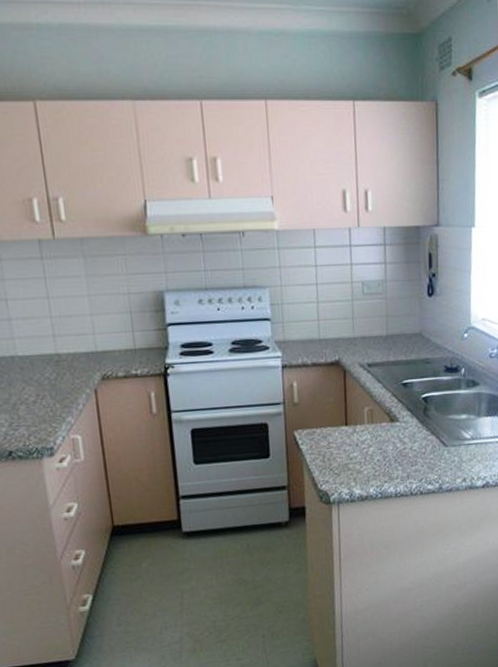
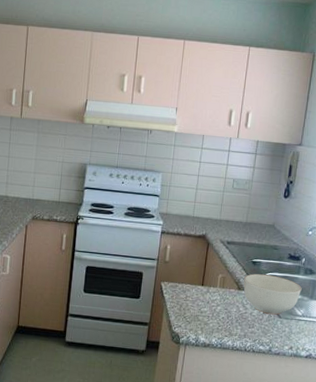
bowl: none [395,396,466,445] -> present [243,273,302,315]

